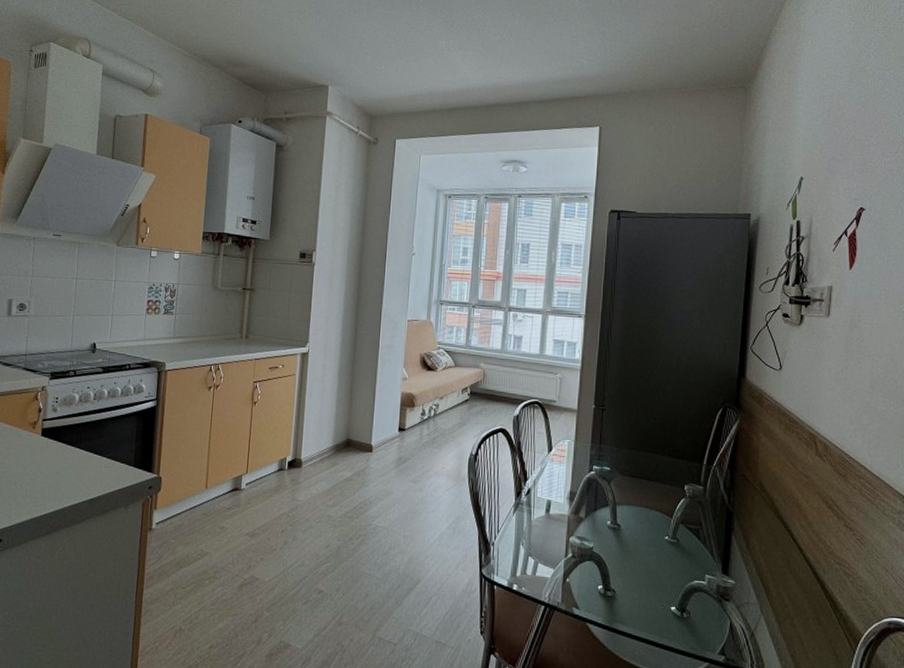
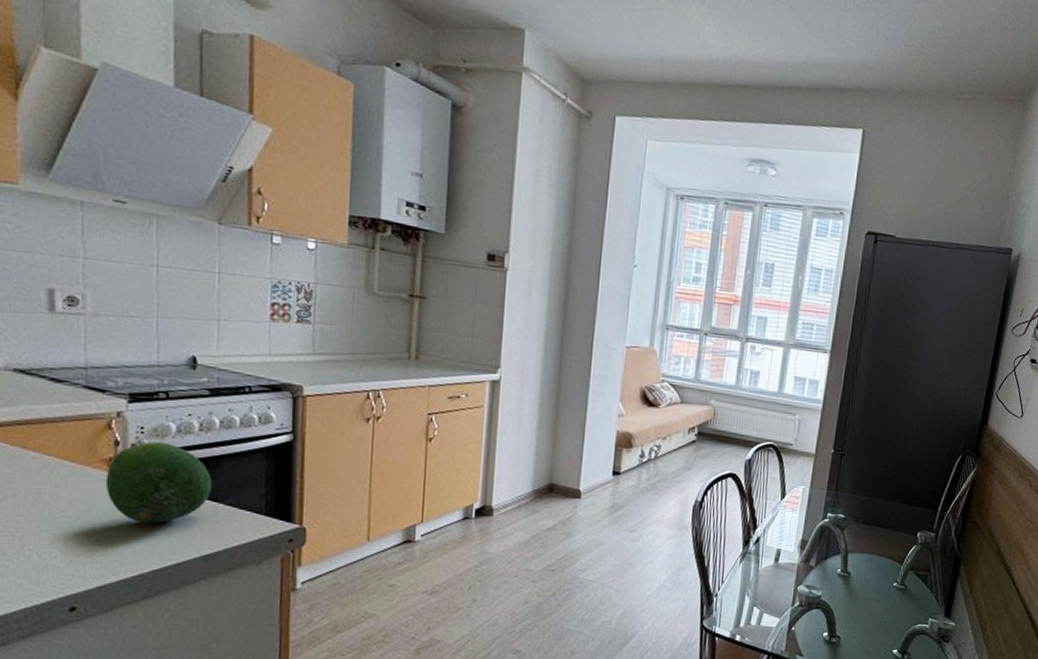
fruit: none [29,409,100,473] -> present [105,441,213,523]

